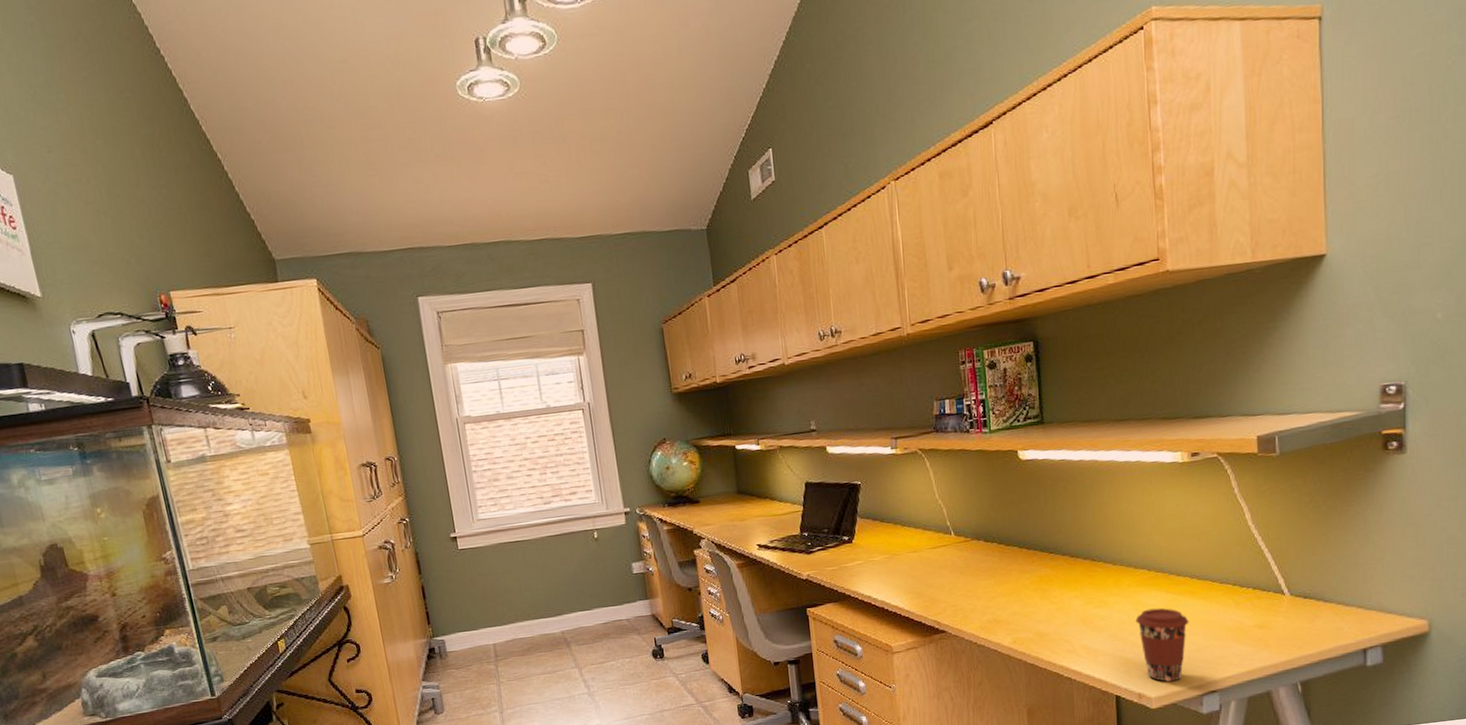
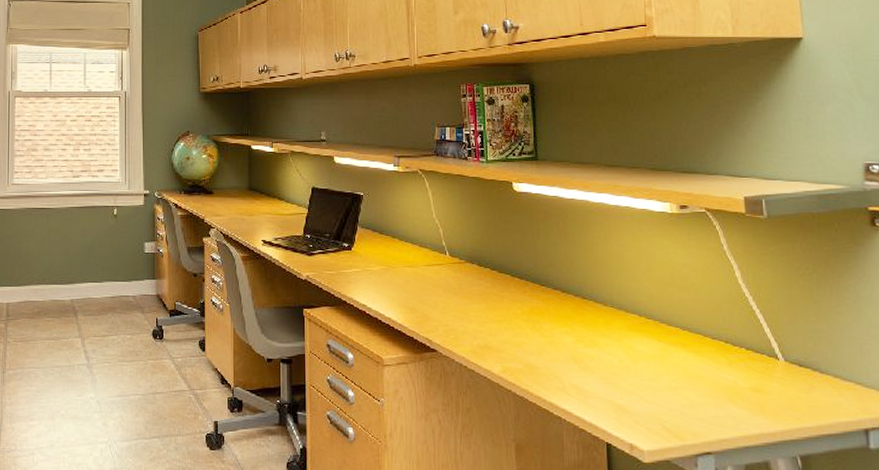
coffee cup: present [1135,608,1189,682] -> none [626,355,682,435]

